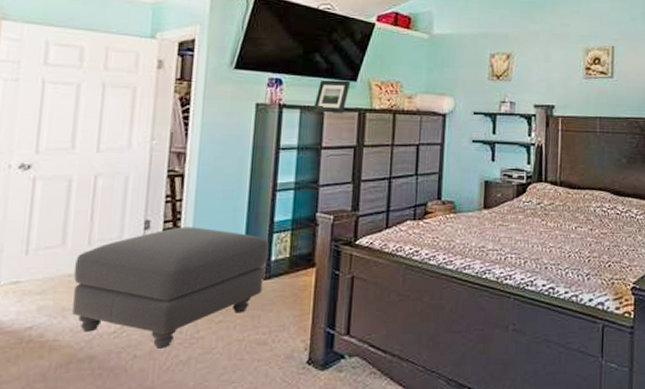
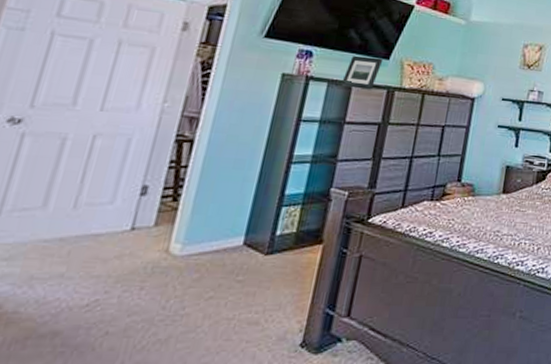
ottoman: present [72,227,269,349] -> none [41,194,276,325]

